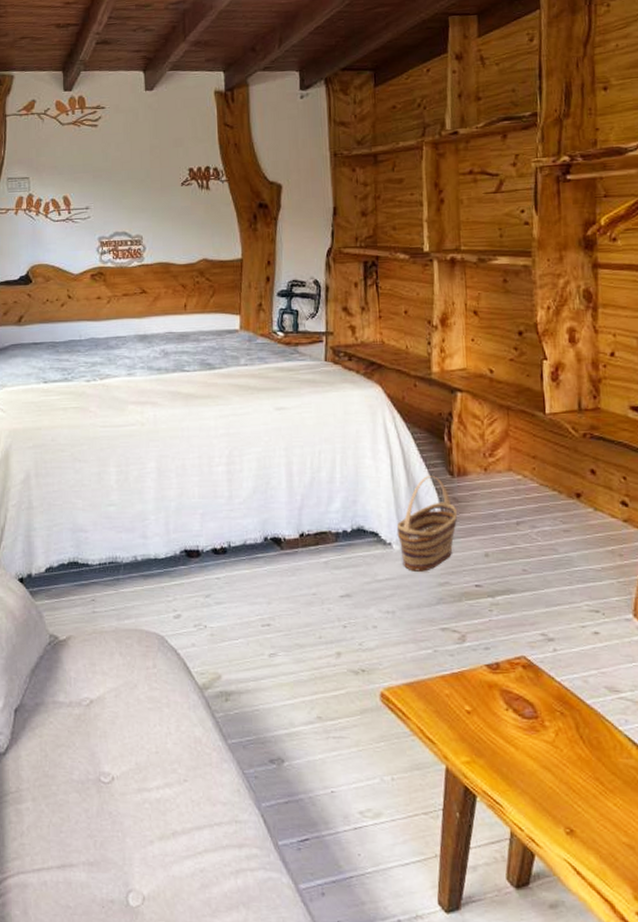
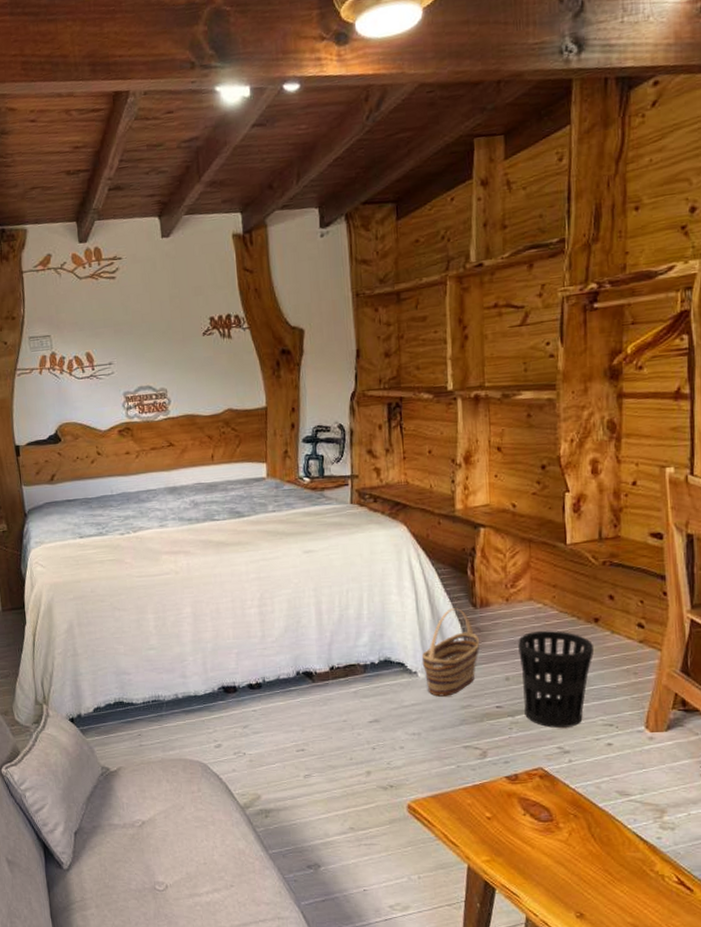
wastebasket: none [497,504,577,613] -> present [518,630,595,729]

